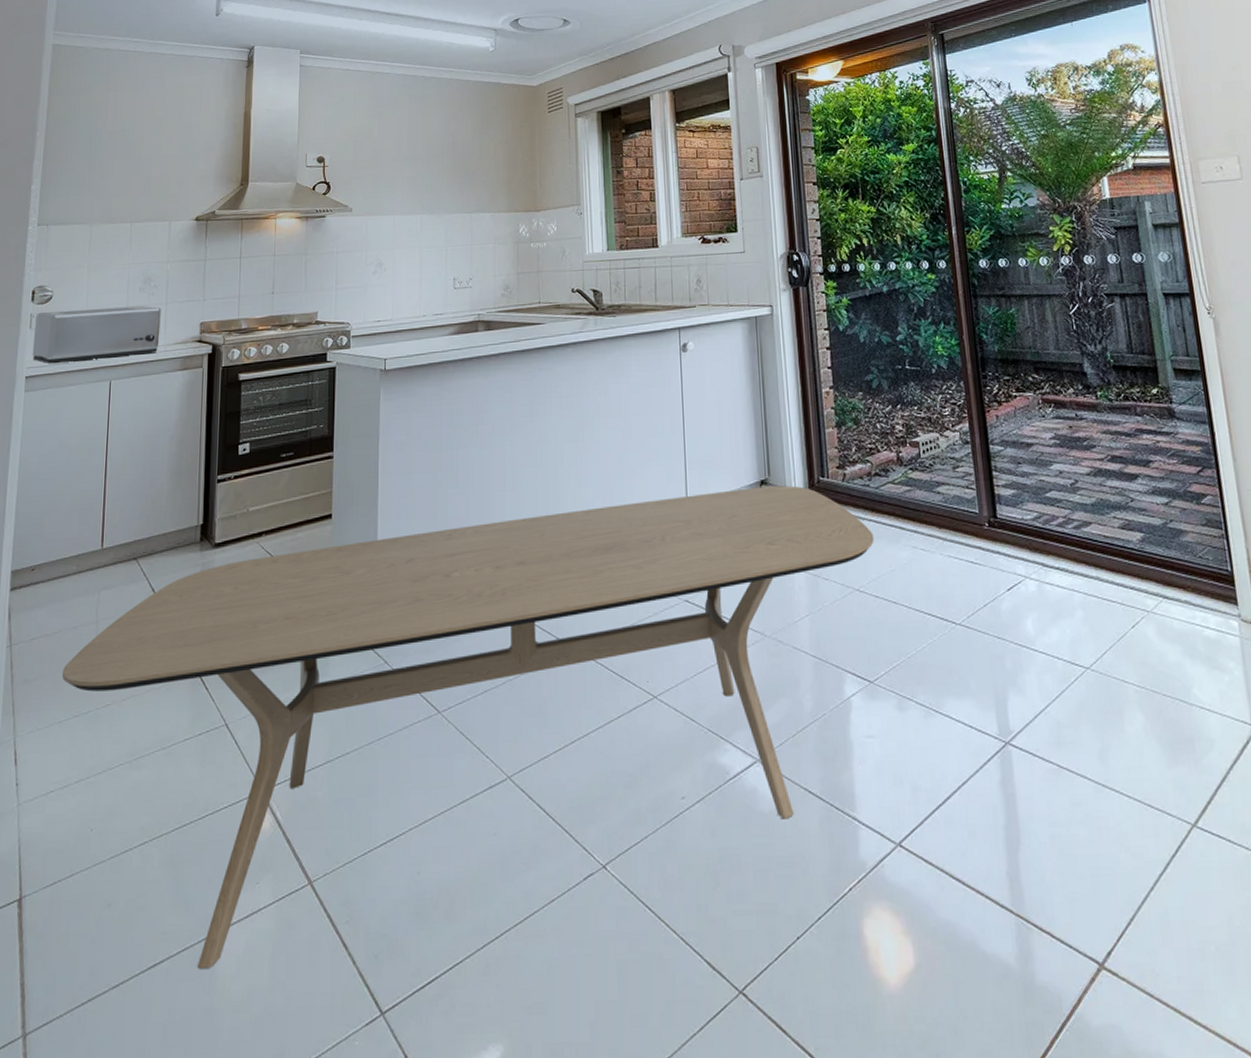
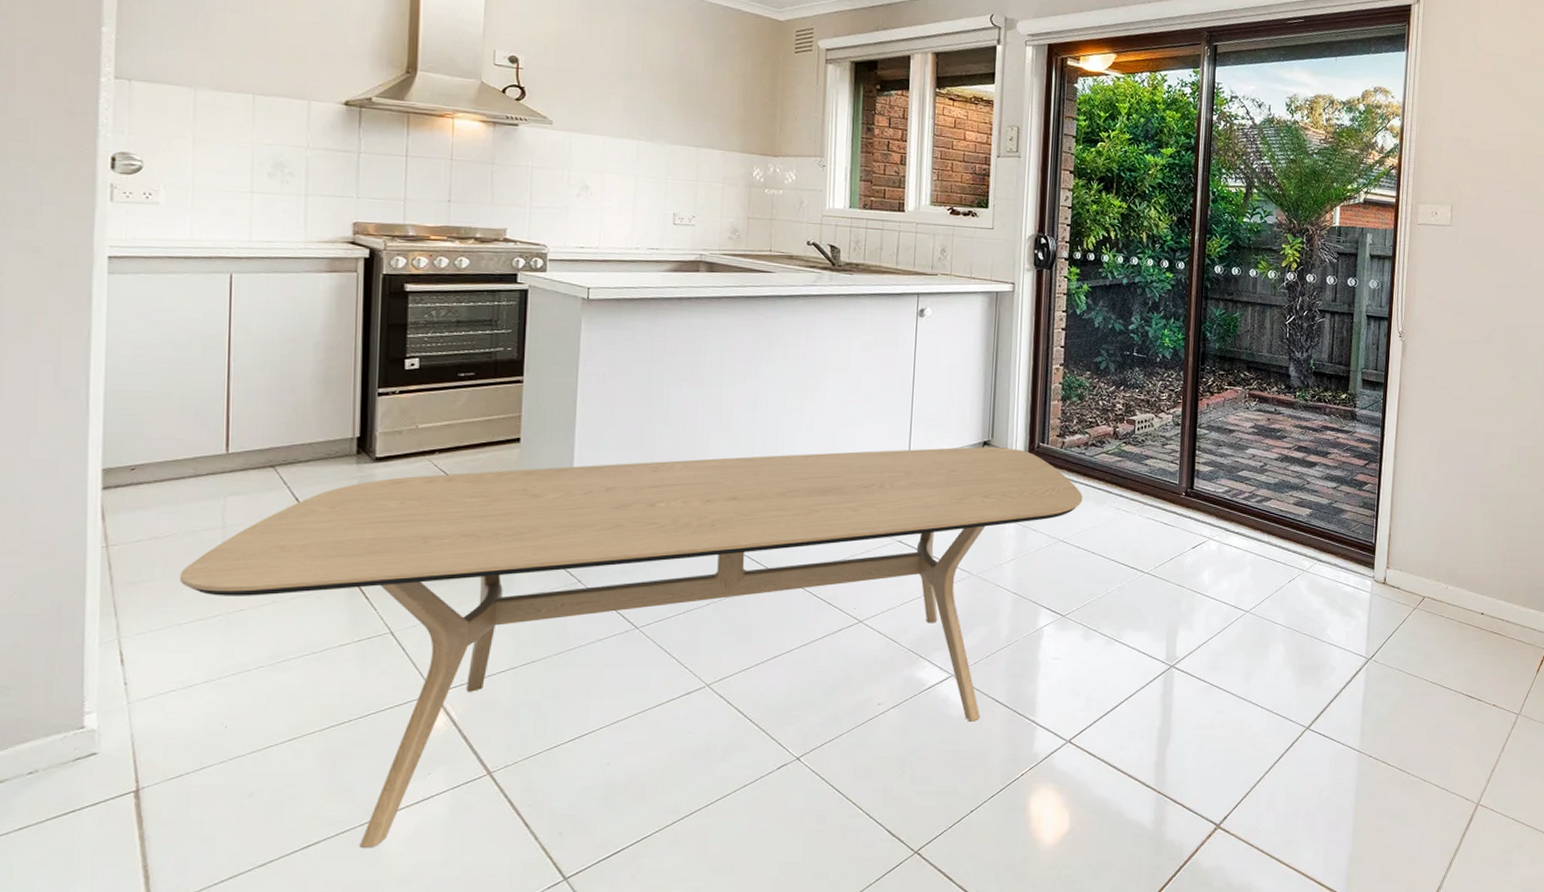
toaster: present [32,306,161,364] -> none [116,183,299,250]

